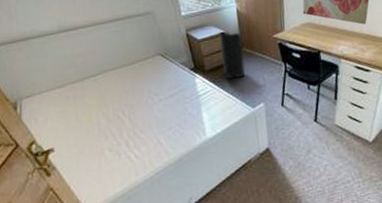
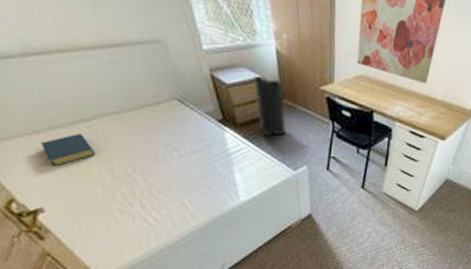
hardback book: none [60,87,97,114] -> present [41,134,96,167]

